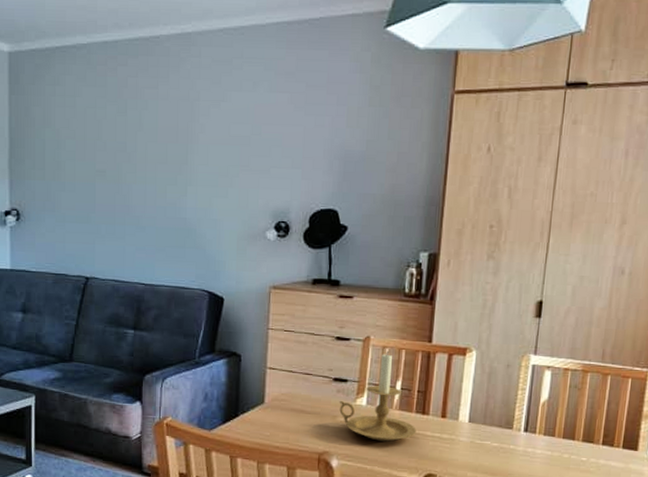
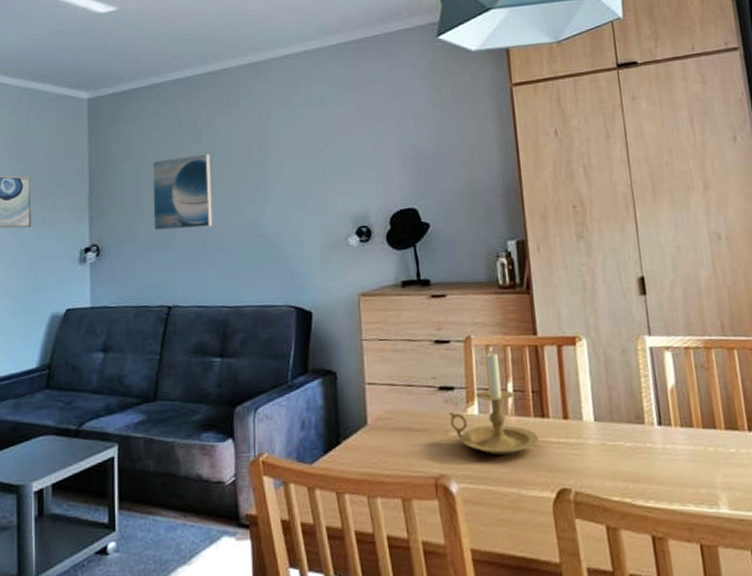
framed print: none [74,127,135,205] -> present [152,153,213,231]

